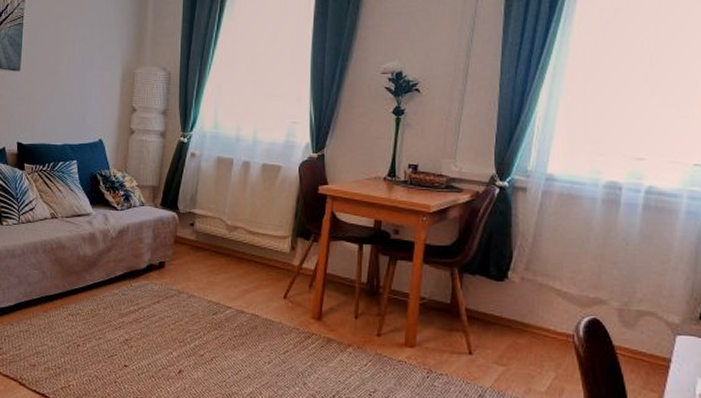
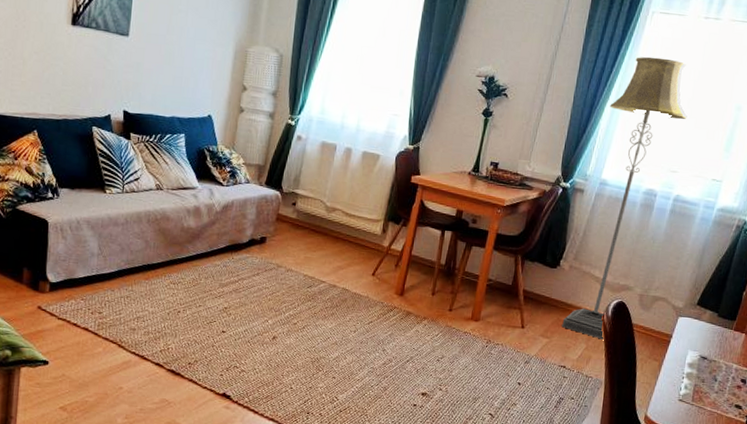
floor lamp: none [520,31,648,366] -> present [562,56,688,340]

